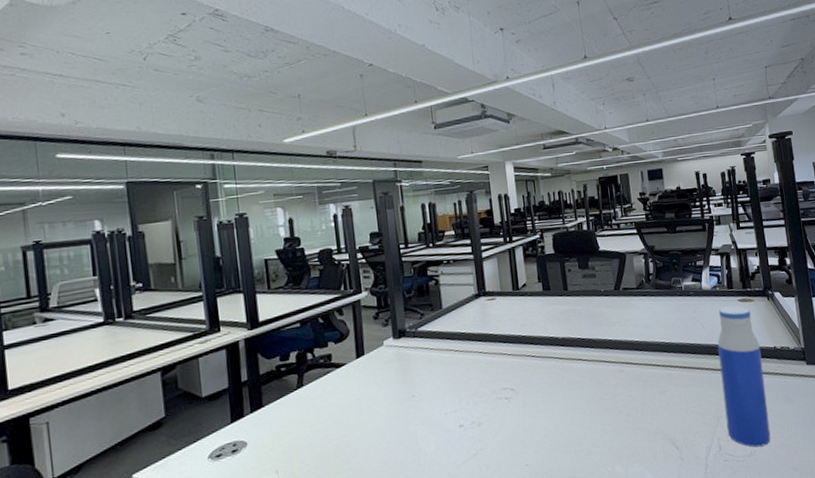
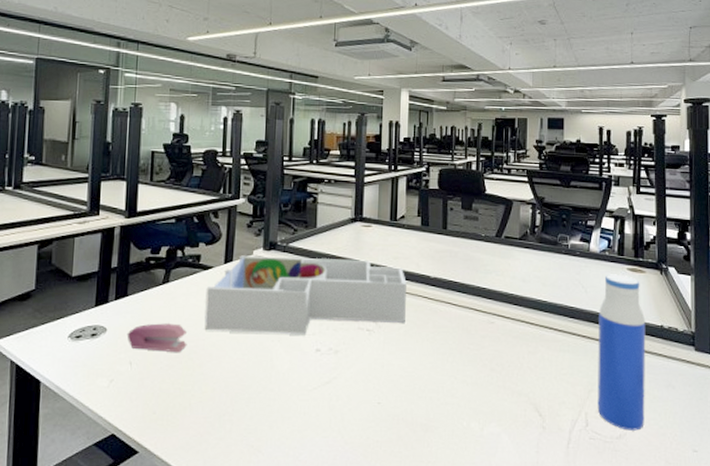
stapler: none [268,425,332,457] -> present [127,323,187,352]
desk organizer: none [342,331,541,427] -> present [204,255,407,334]

